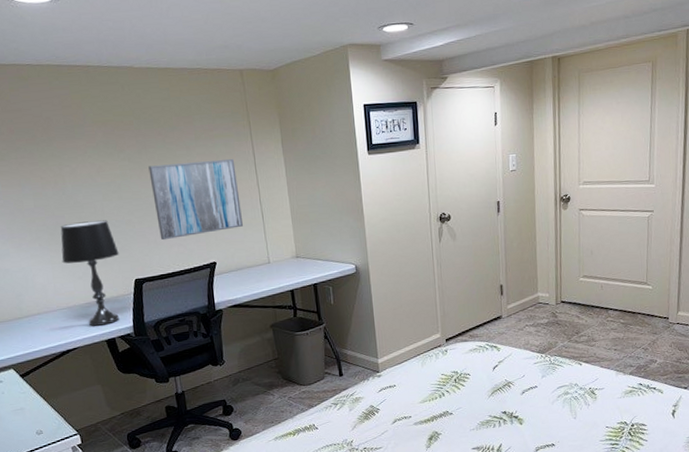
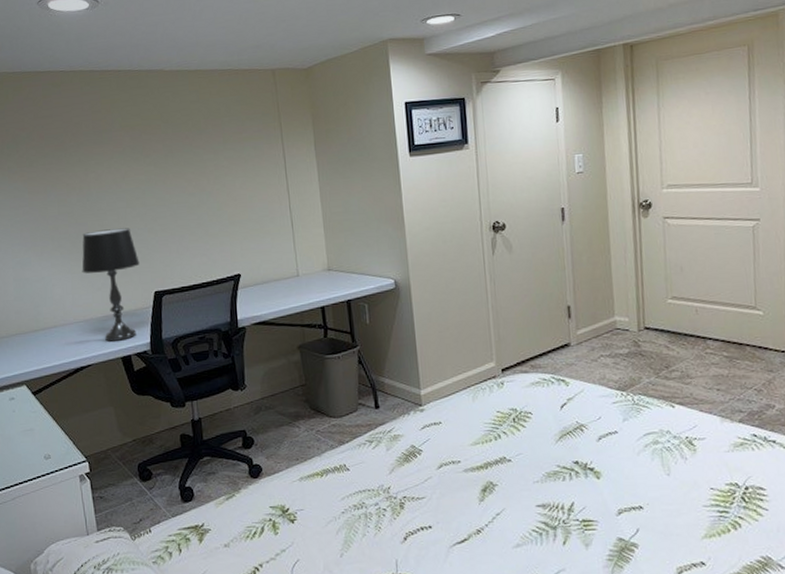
wall art: present [148,158,244,241] -> none [174,162,272,250]

